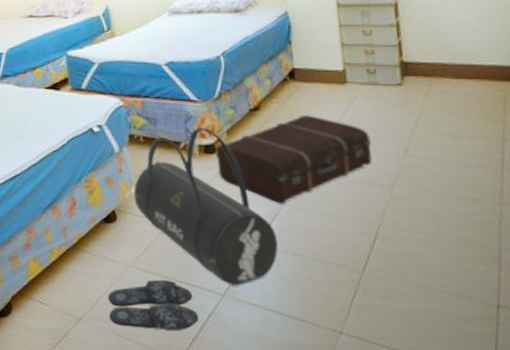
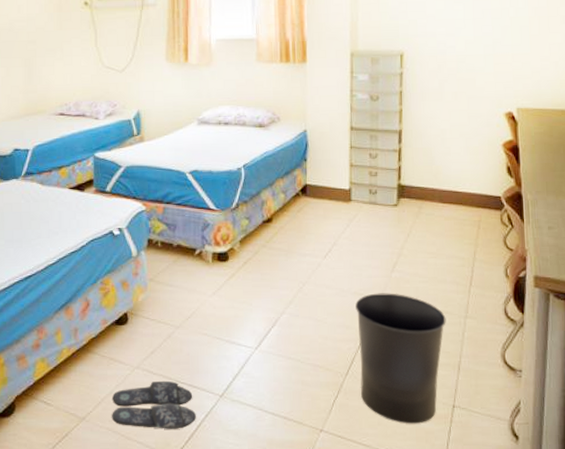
duffel bag: present [133,128,278,285] -> none [146,236,276,386]
suitcase: present [215,114,372,204] -> none [227,228,366,311]
waste bin: none [365,180,477,326] -> present [355,293,446,424]

